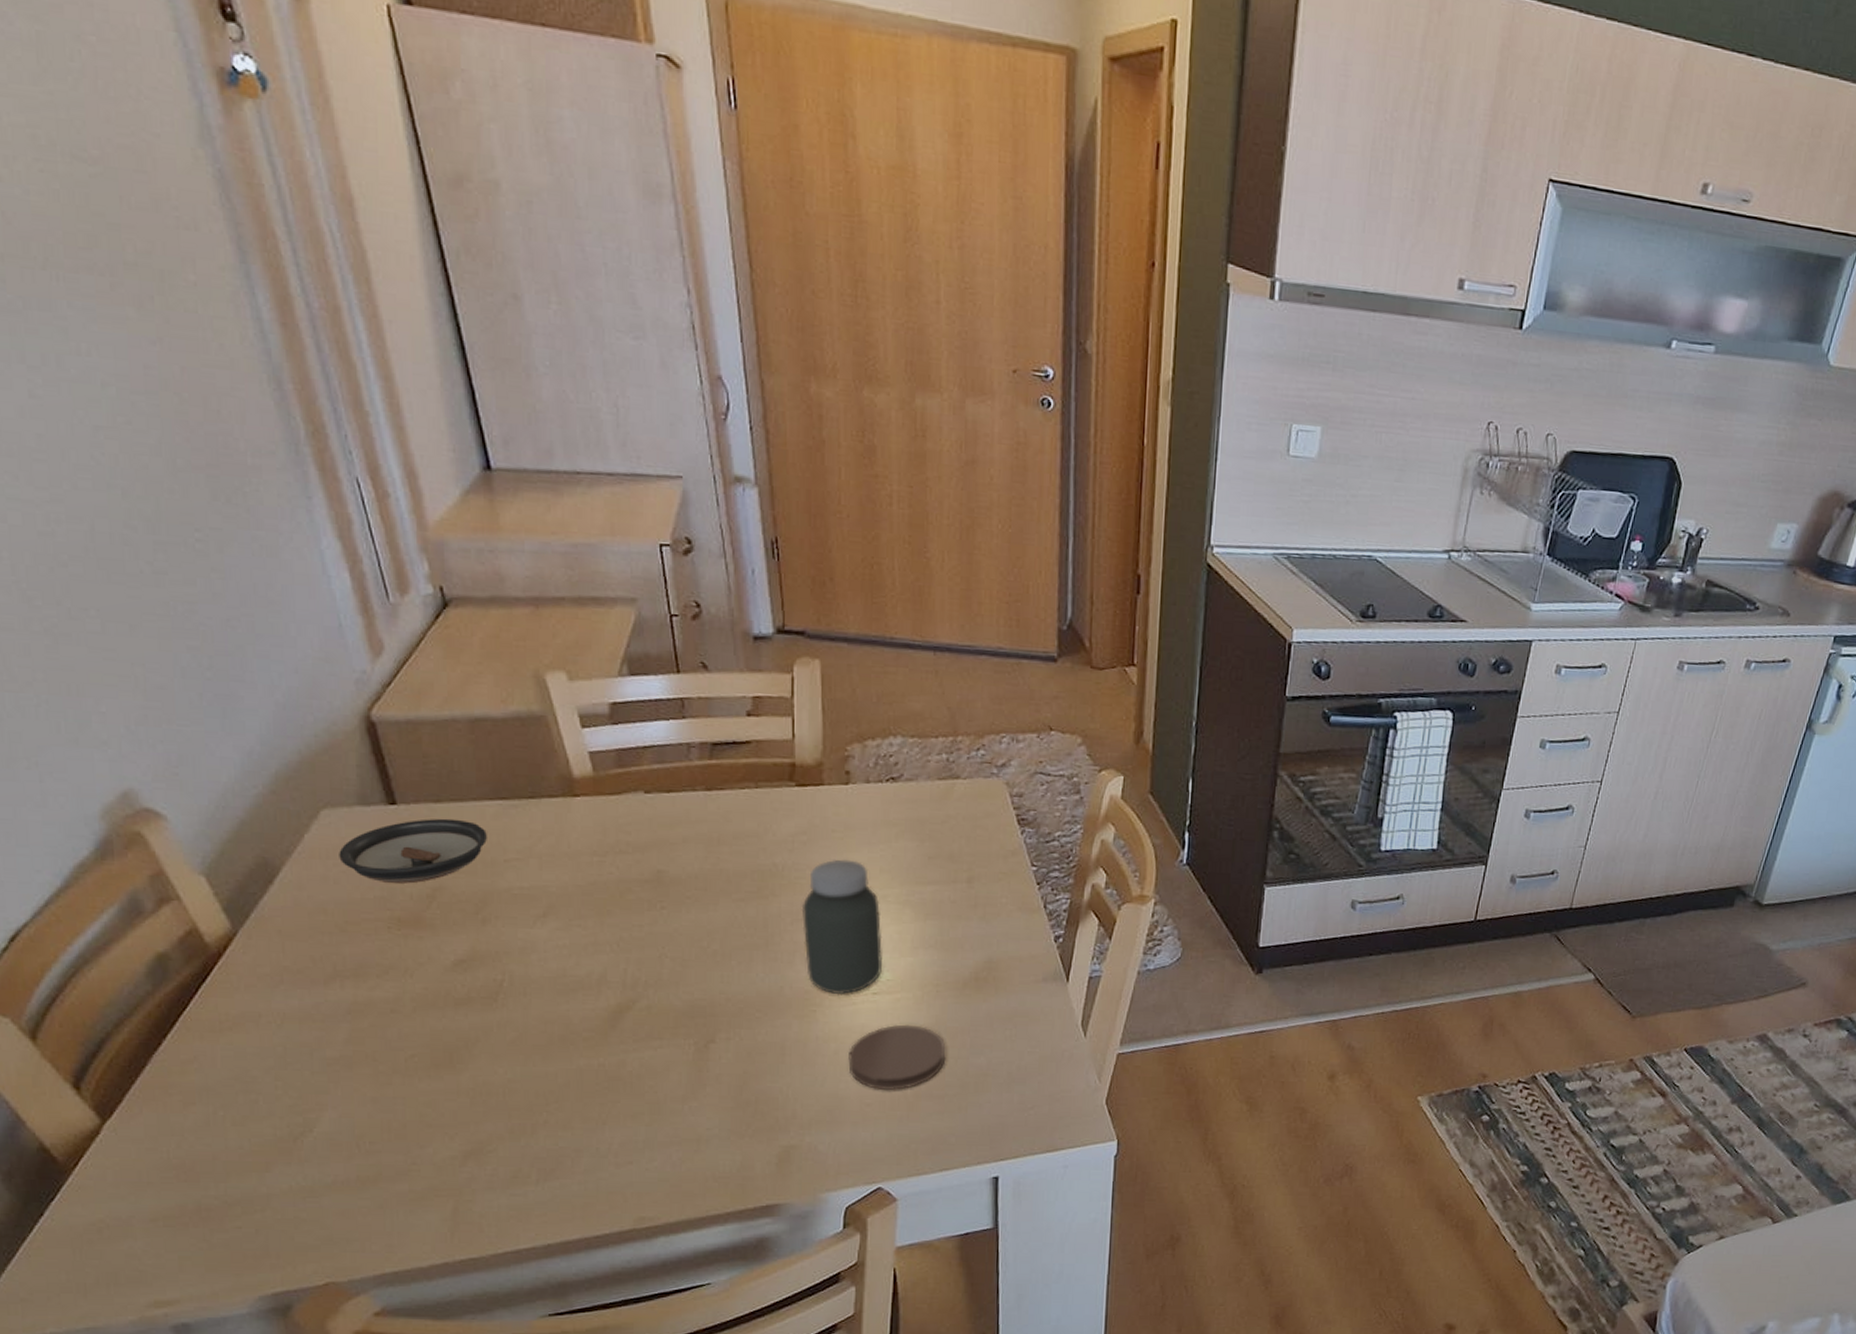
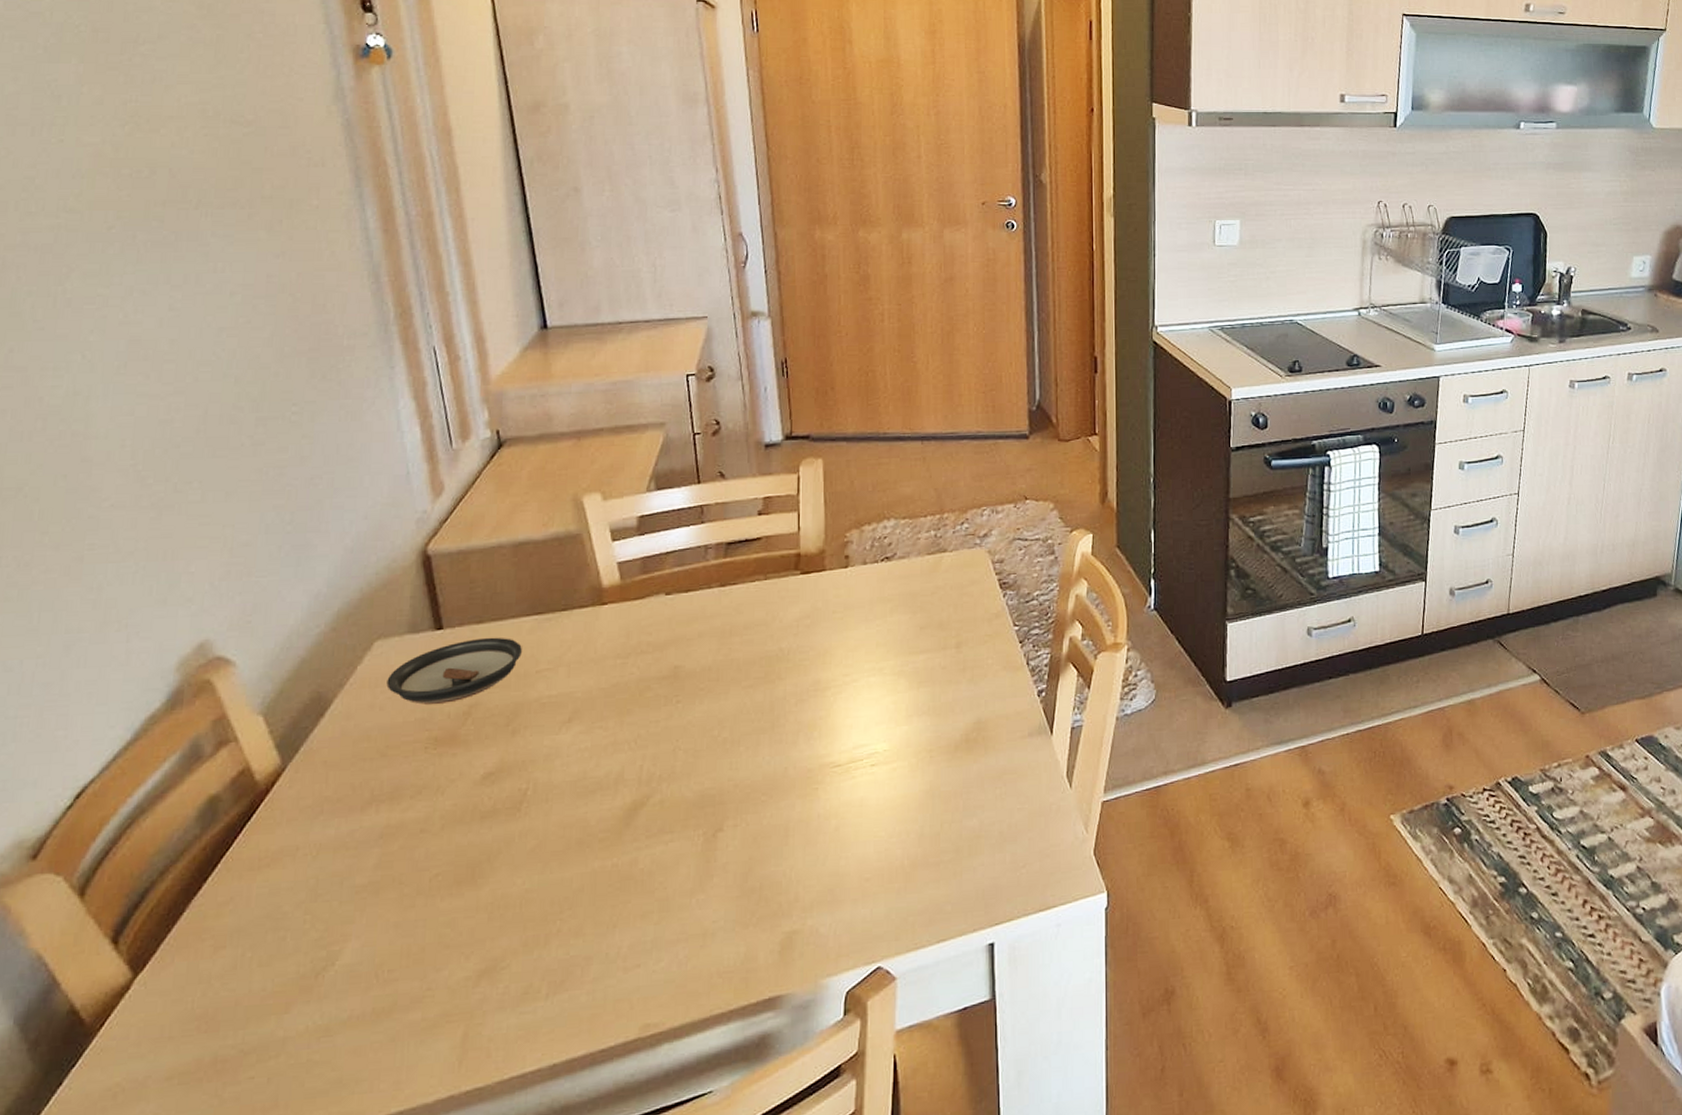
jar: present [801,859,882,995] -> none [805,637,879,771]
coaster: present [848,1024,946,1090] -> none [848,793,940,863]

